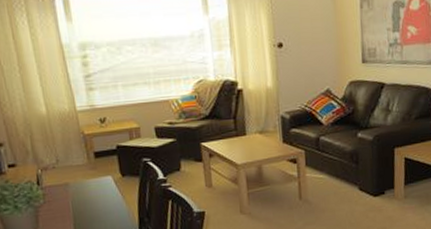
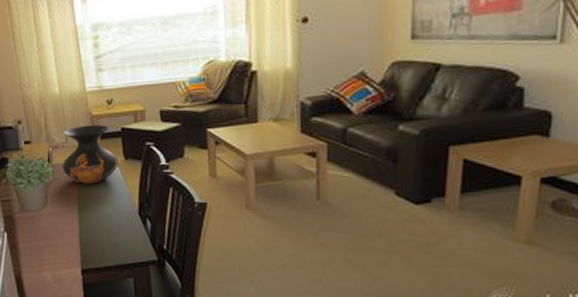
vase: none [53,143,116,205] -> present [62,124,118,184]

